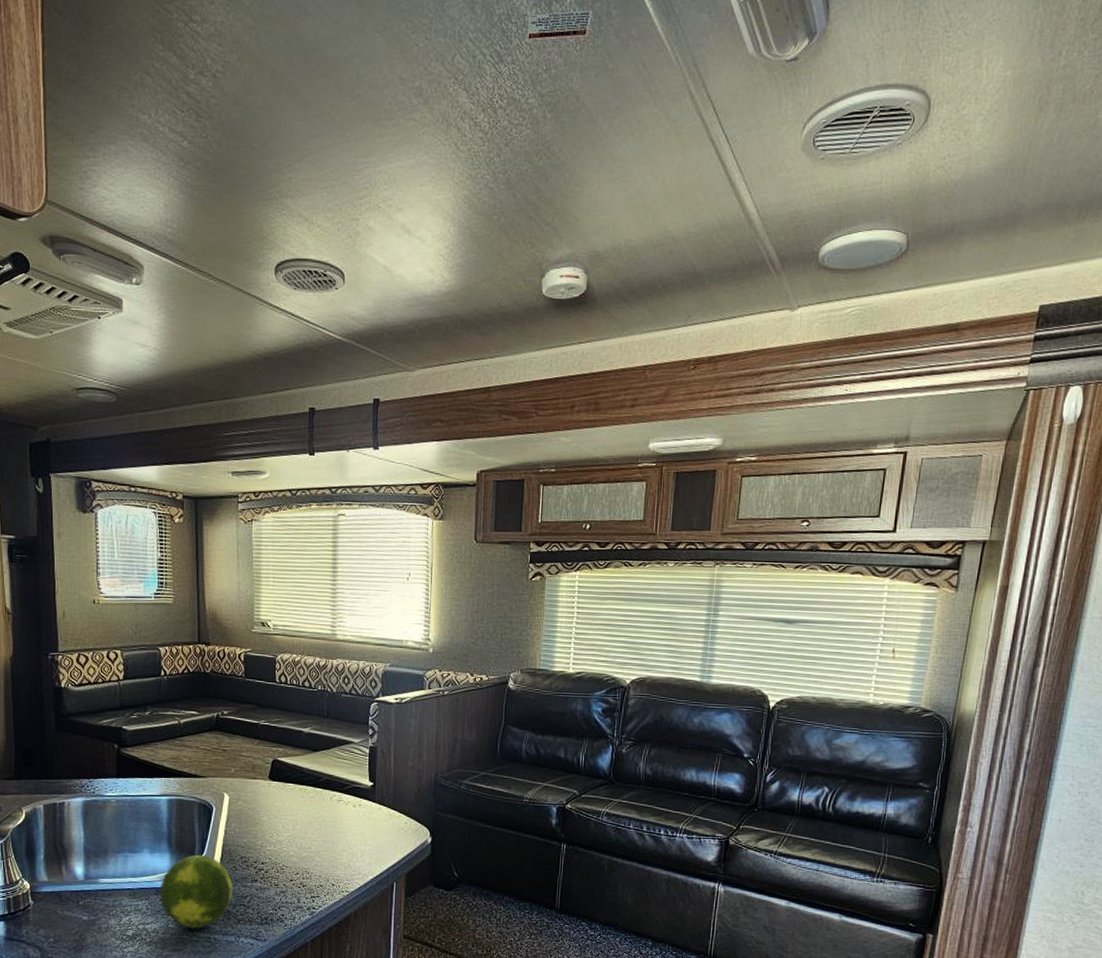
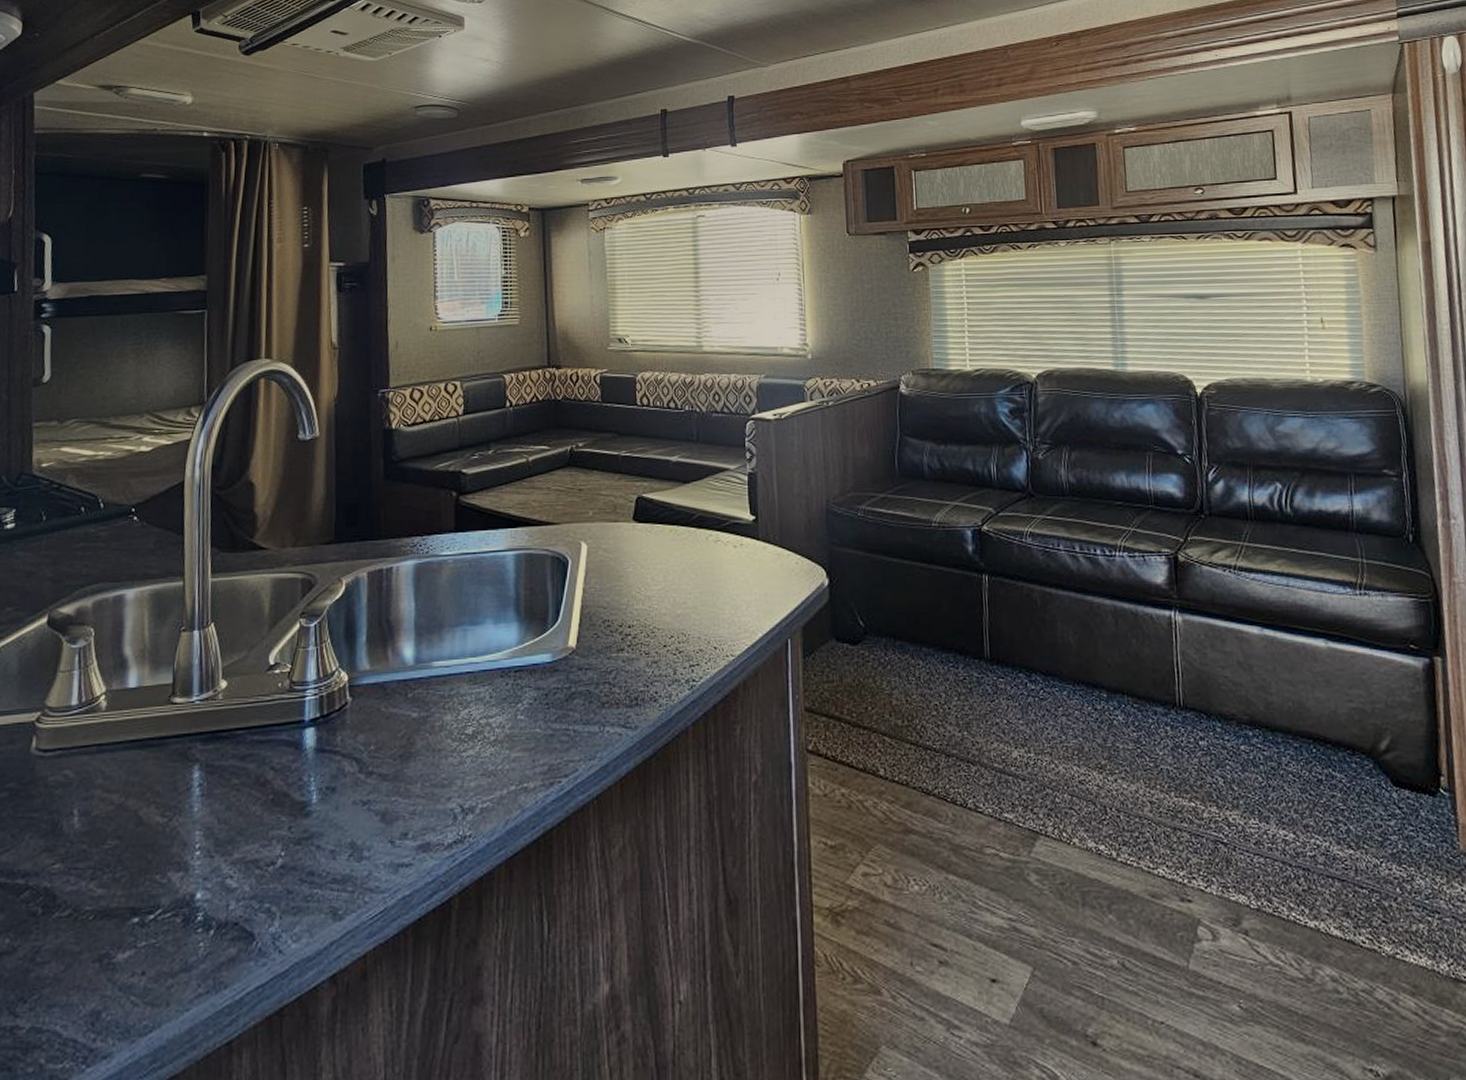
fruit: present [160,854,232,928] -> none [507,621,594,718]

